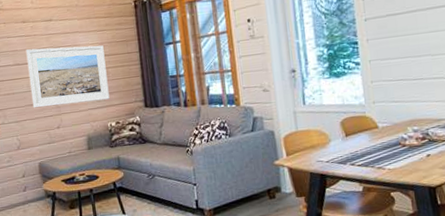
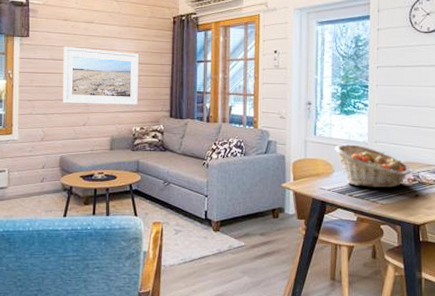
fruit basket: none [327,108,418,154] -> present [334,144,411,188]

